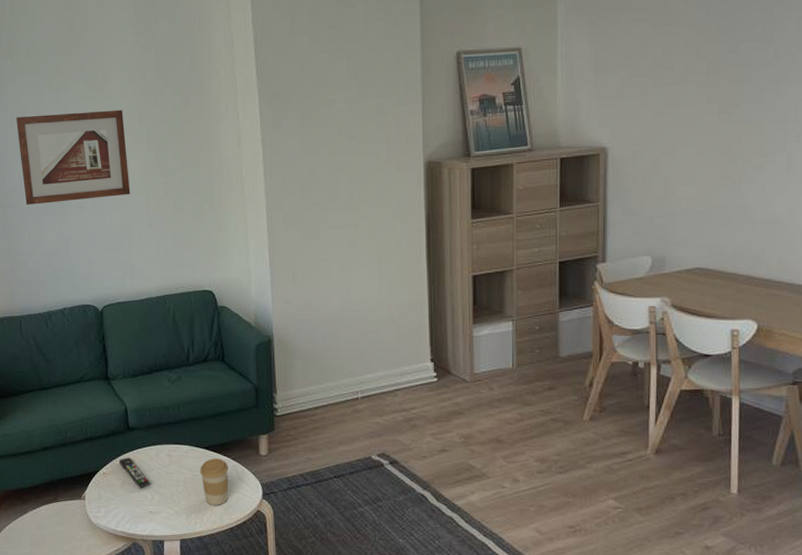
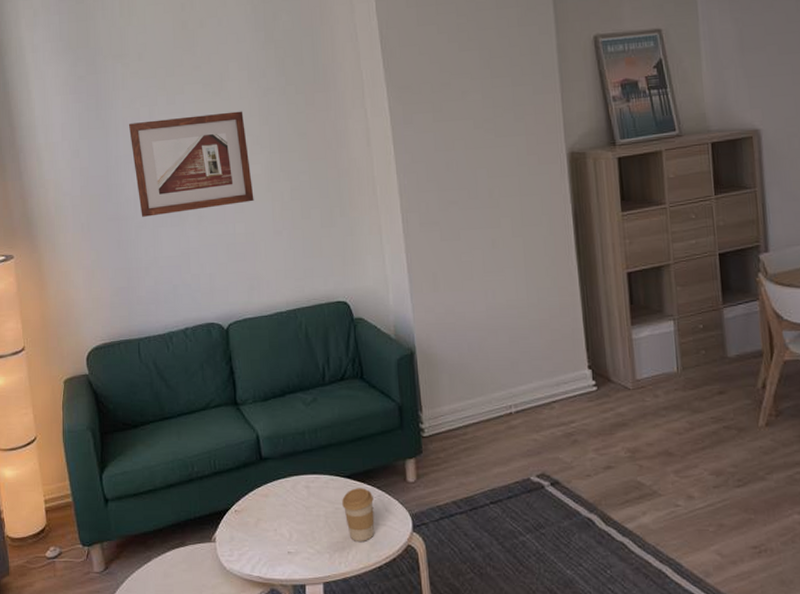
remote control: present [118,457,150,488] -> none [251,491,288,526]

